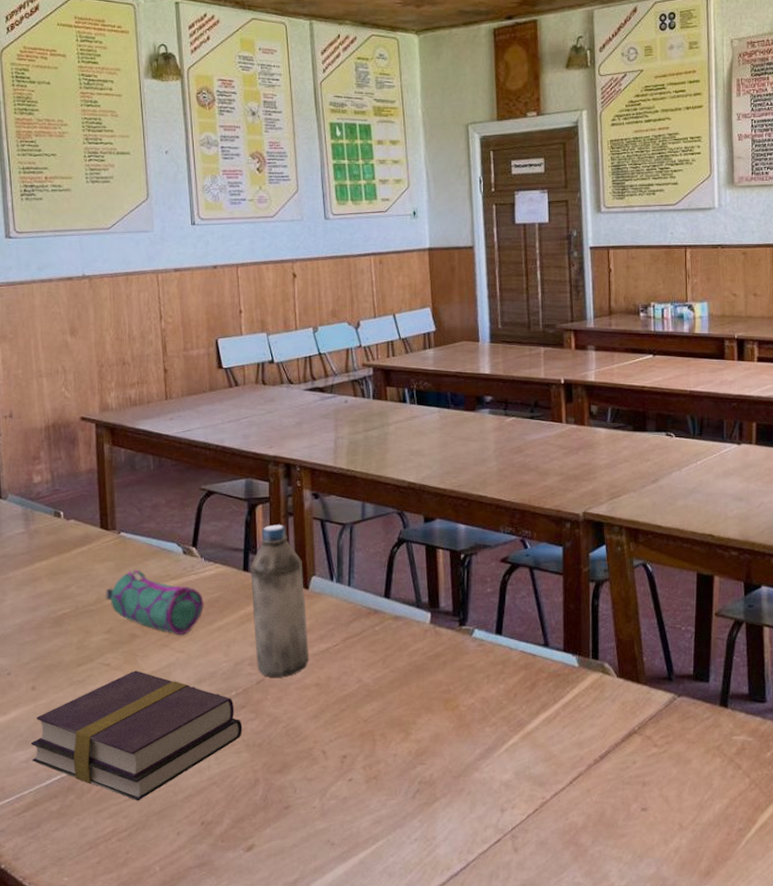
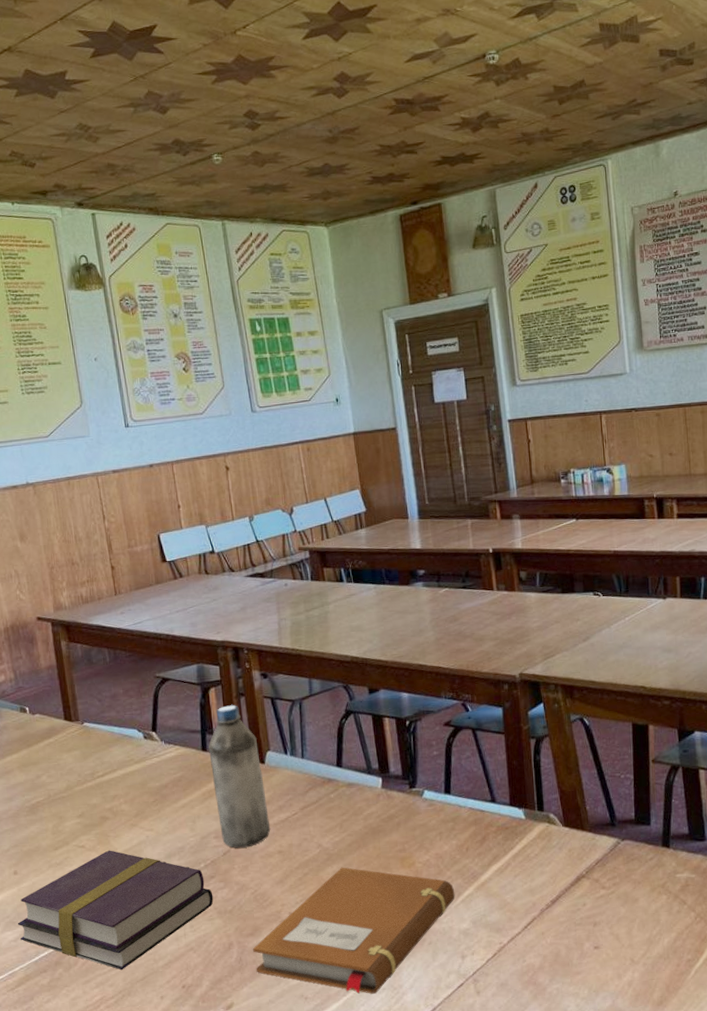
pencil case: present [105,569,204,636] -> none [74,756,168,815]
notebook: none [279,705,499,844] -> present [252,867,455,994]

